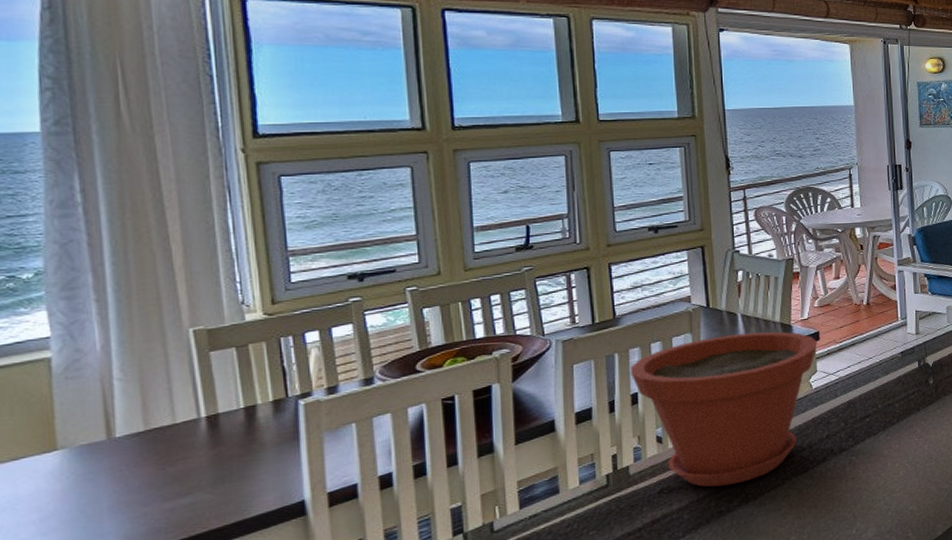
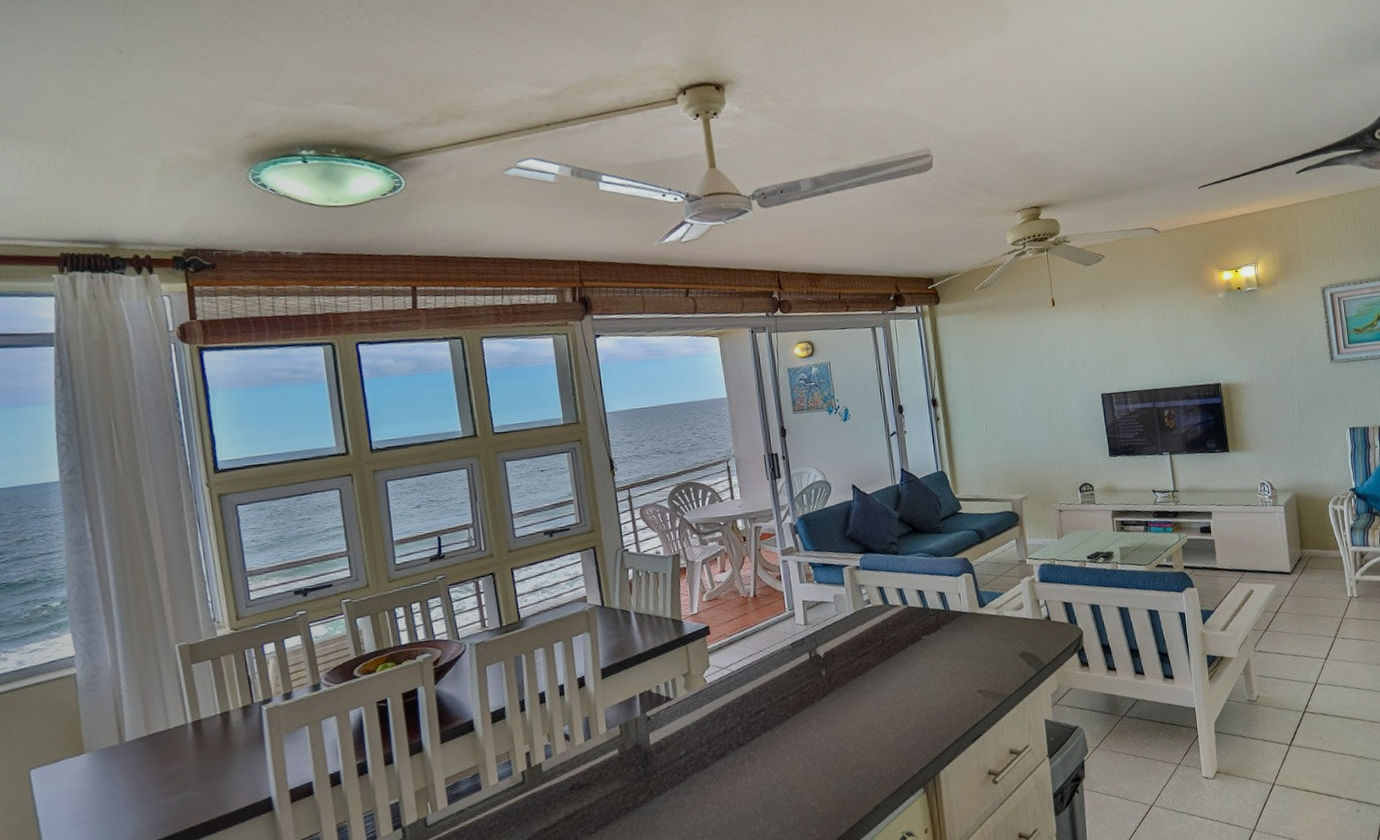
plant pot: present [630,331,818,487] -> none [536,627,709,784]

